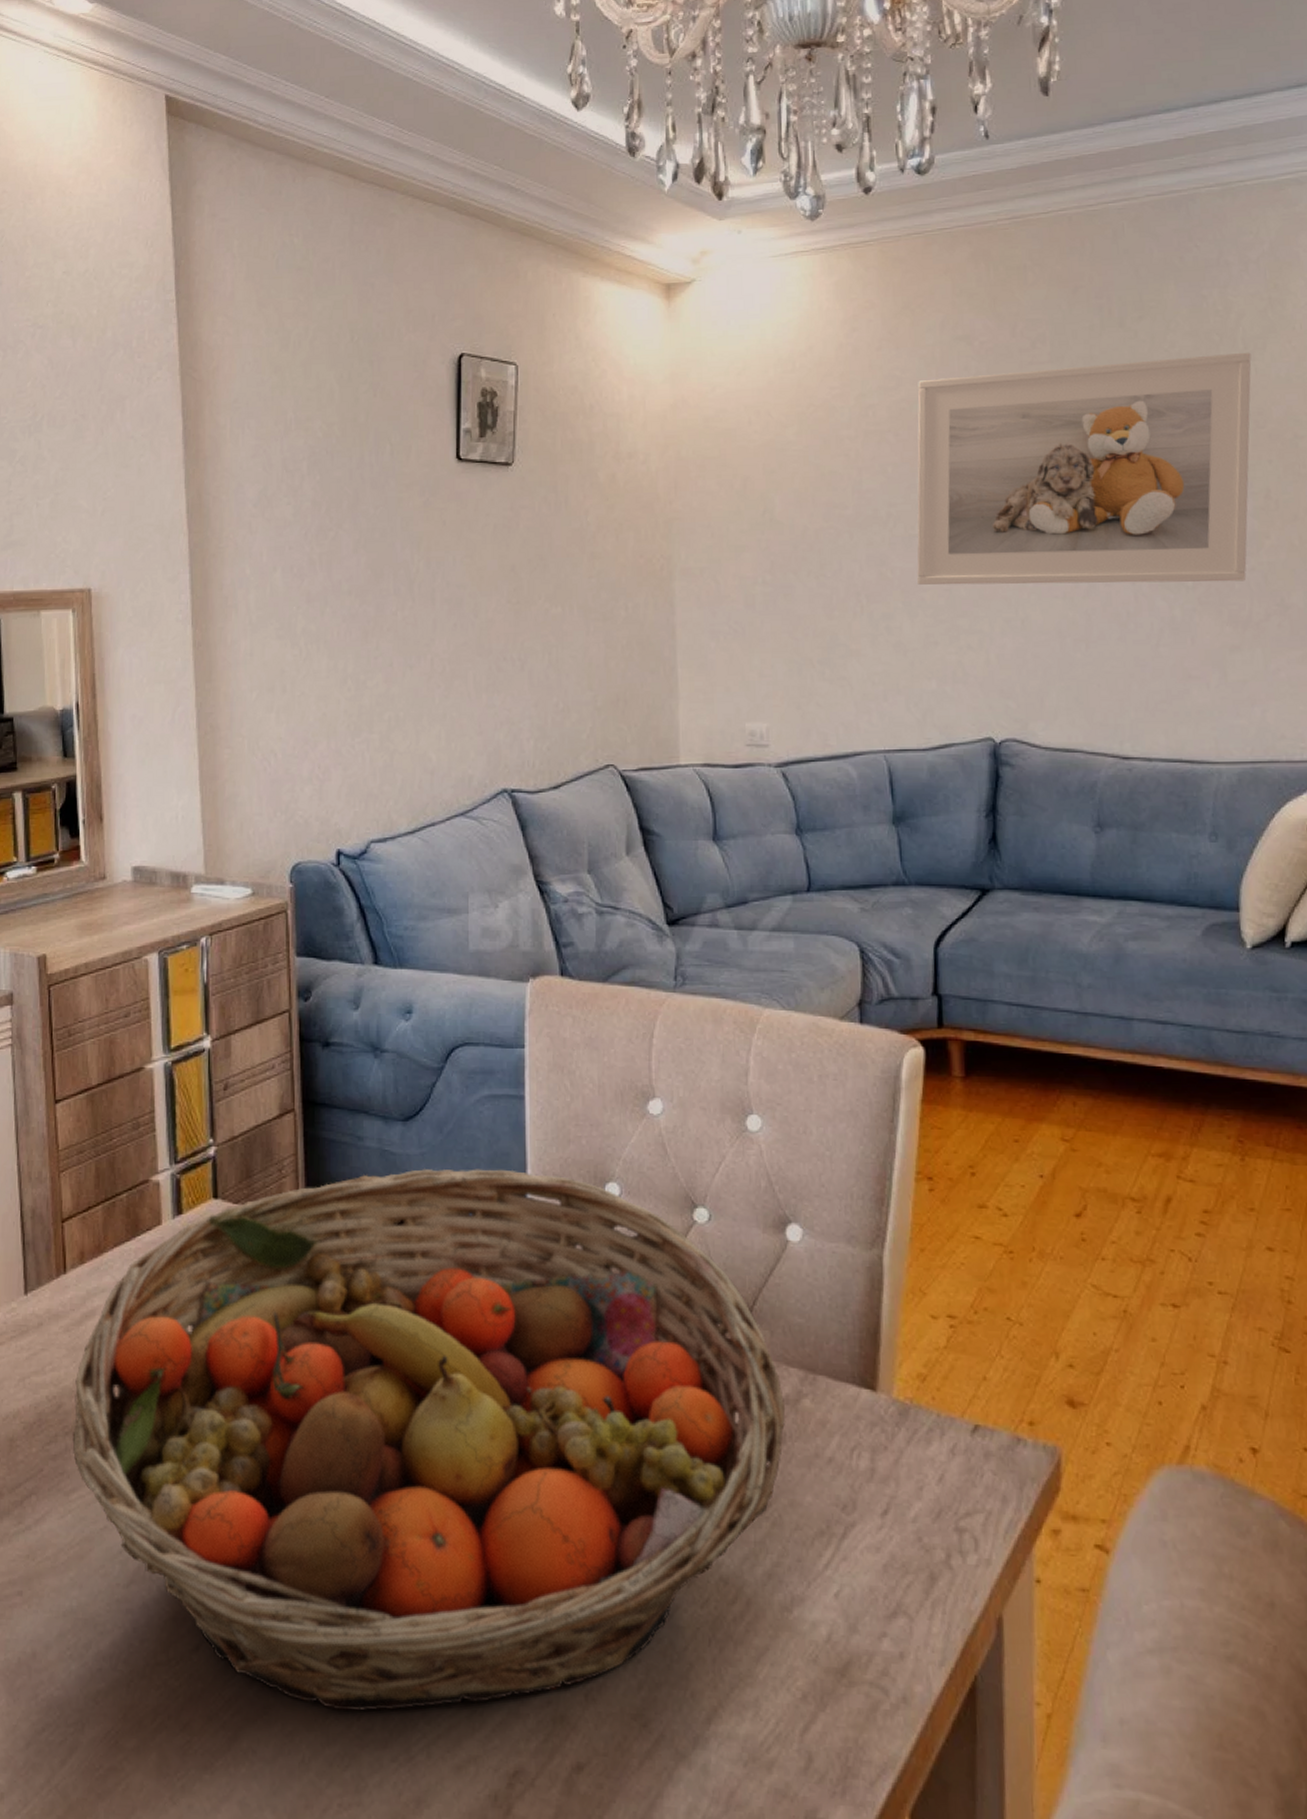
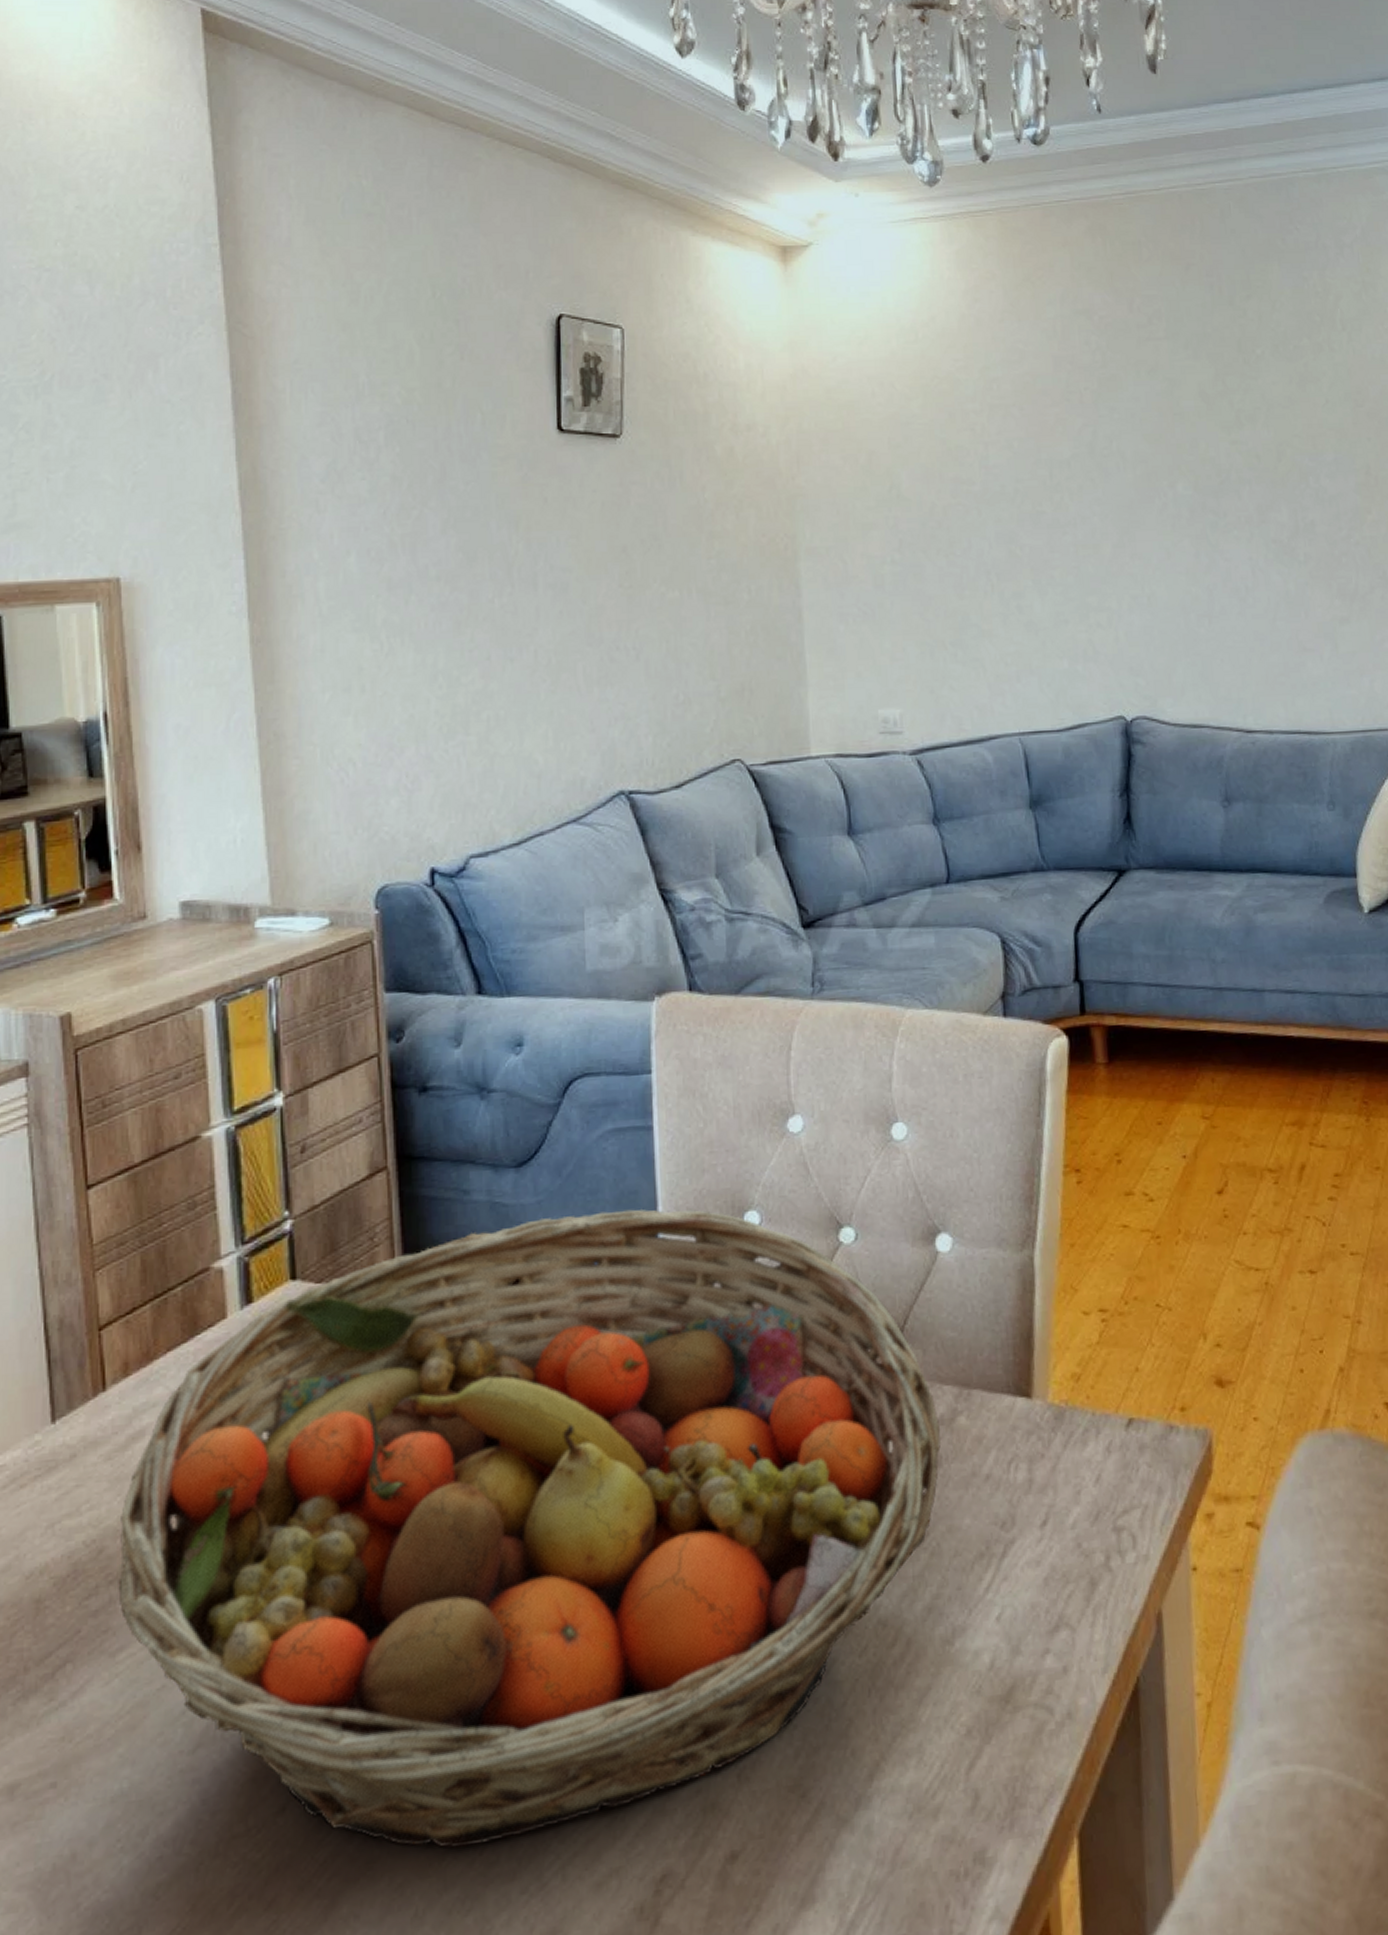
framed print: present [917,352,1252,585] -> none [1040,333,1352,563]

